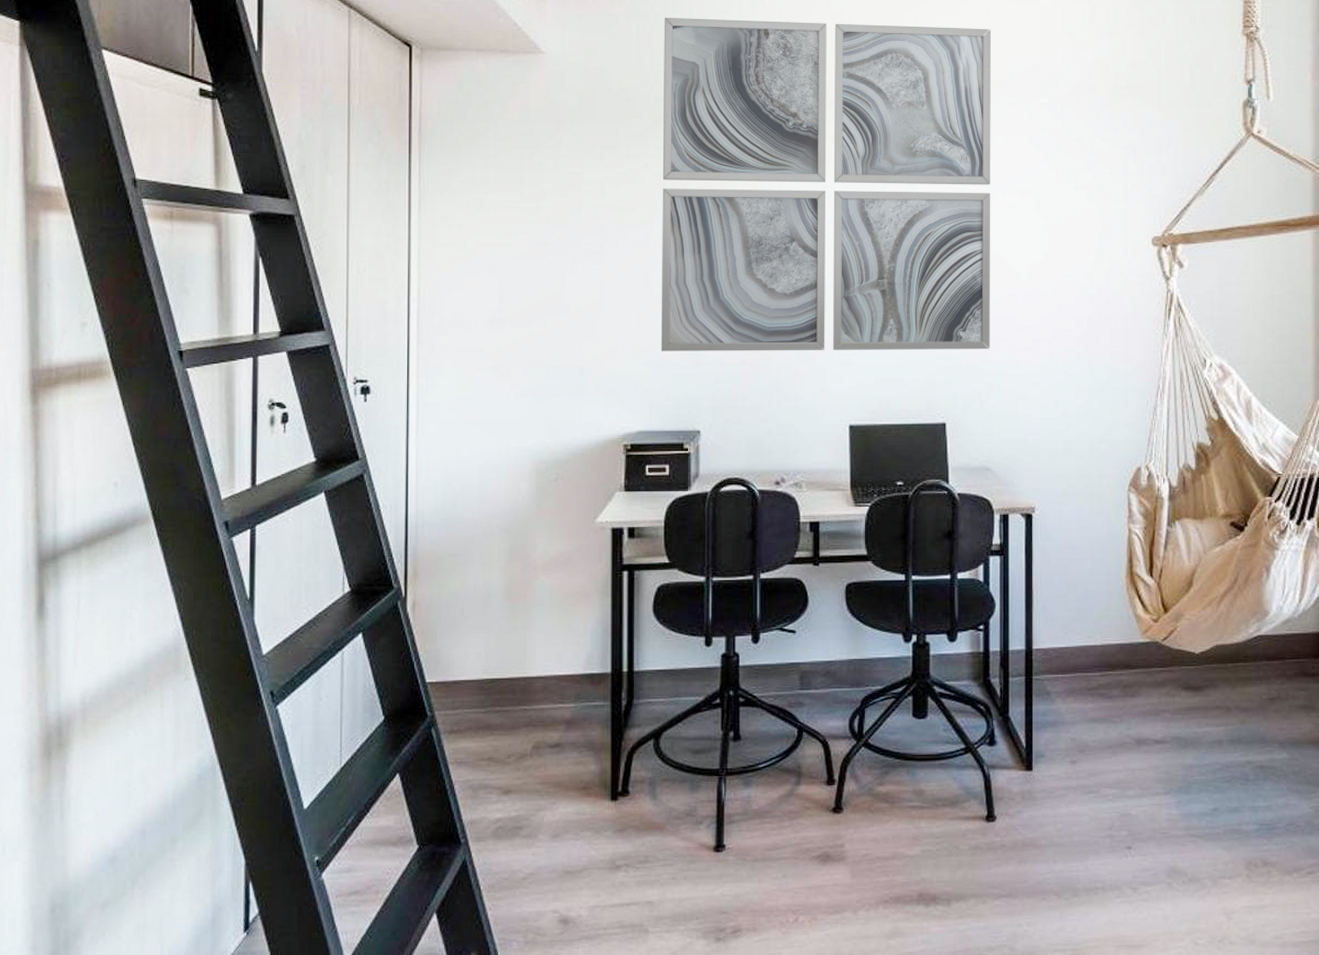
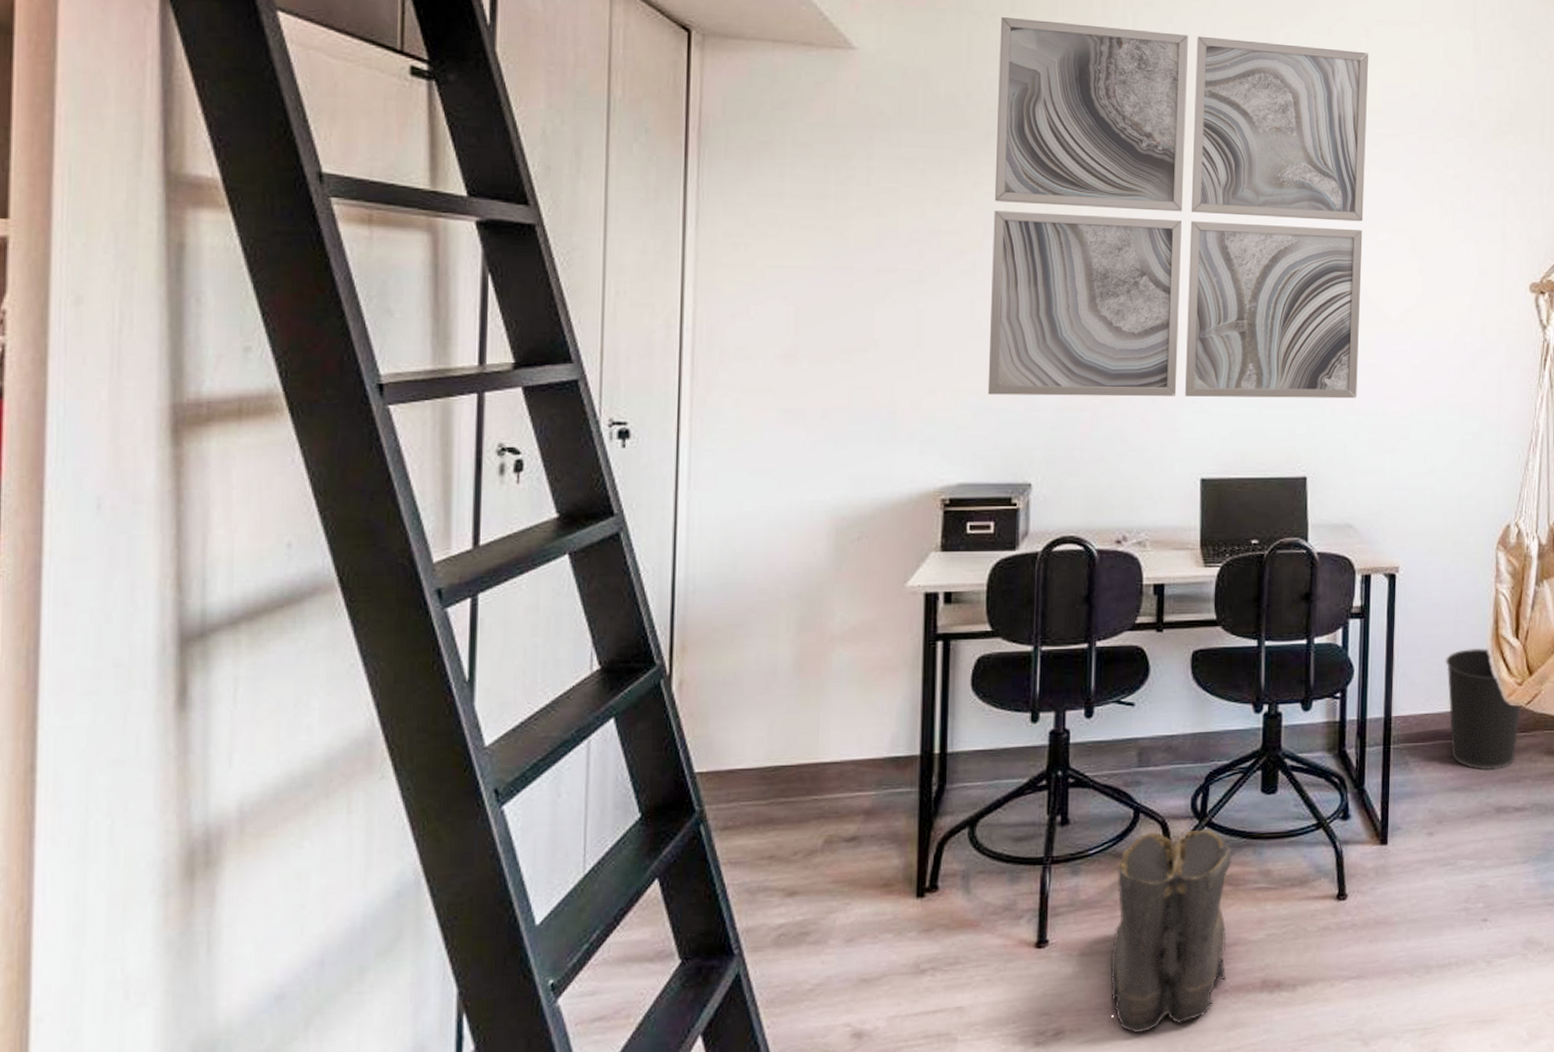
boots: none [780,749,887,935] -> present [1110,829,1232,1033]
wastebasket: none [1082,585,1157,703] -> present [1445,648,1521,771]

